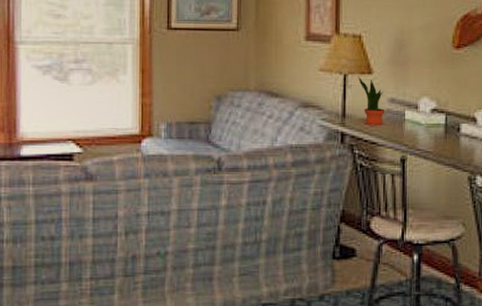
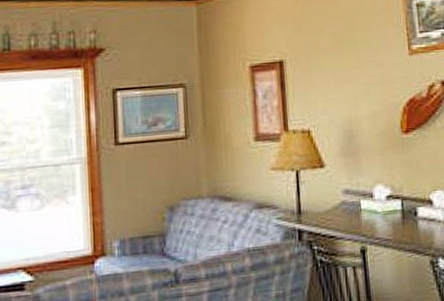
potted plant: present [358,76,385,126] -> none [310,171,341,220]

